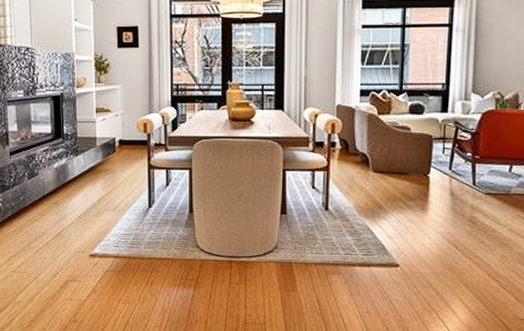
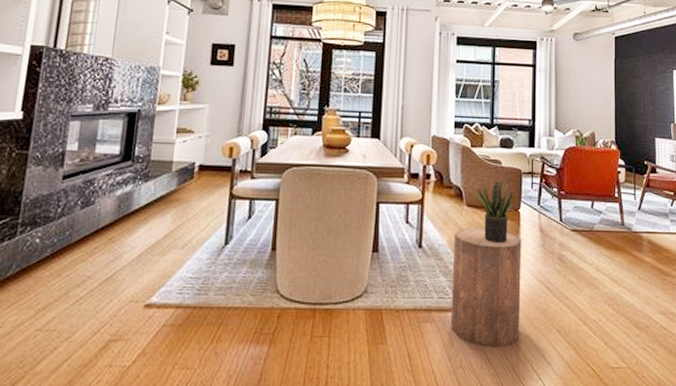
stool: none [357,192,430,298] -> present [450,227,522,347]
potted plant: none [380,146,423,207] -> present [473,180,514,244]

